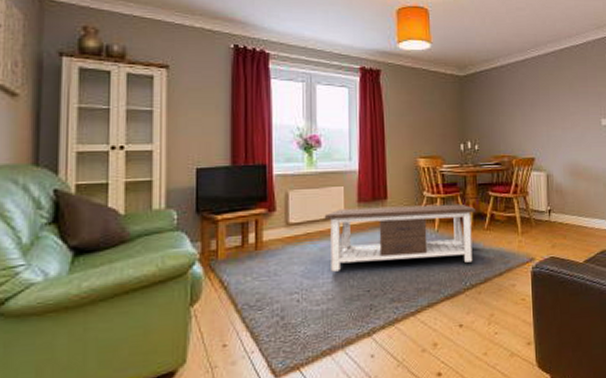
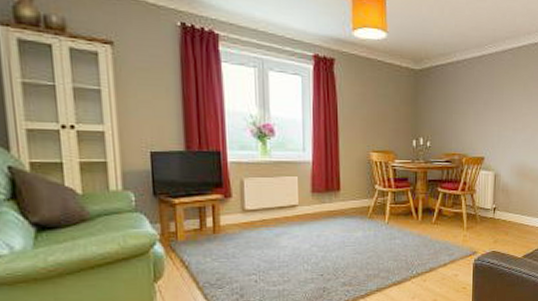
coffee table: present [324,204,477,272] -> none [279,198,425,256]

